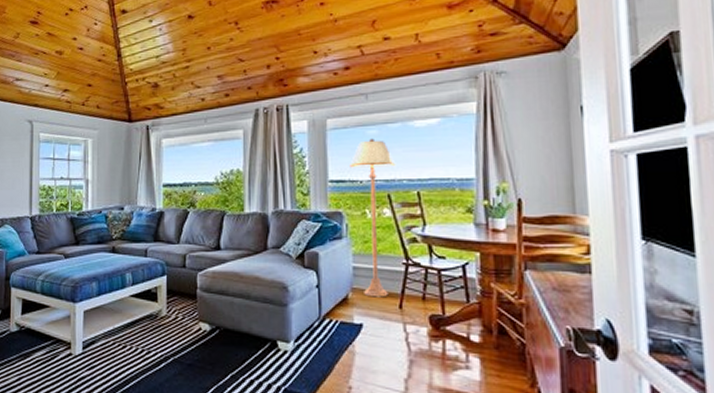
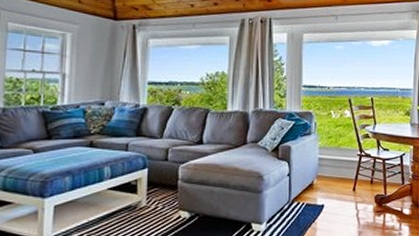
floor lamp: present [350,138,396,298] -> none [320,52,357,183]

